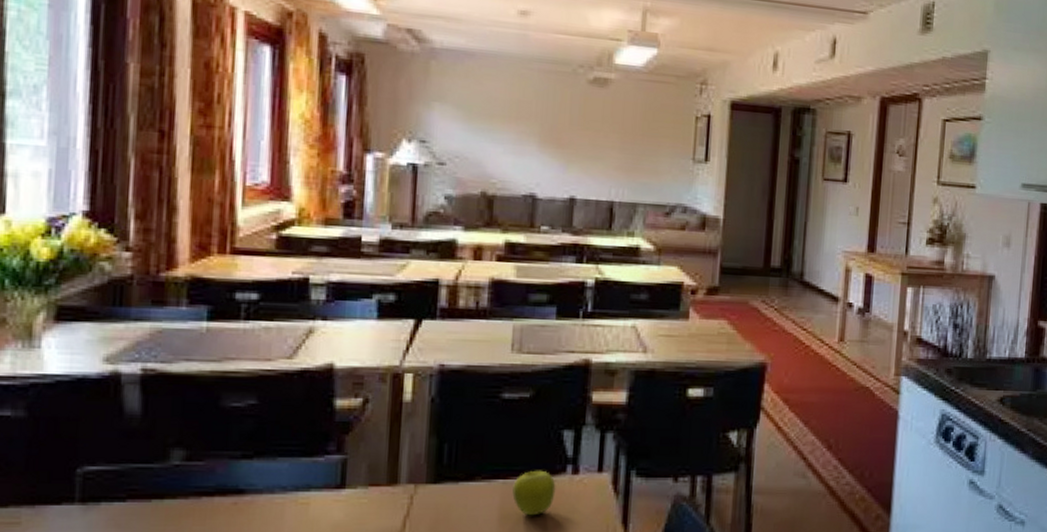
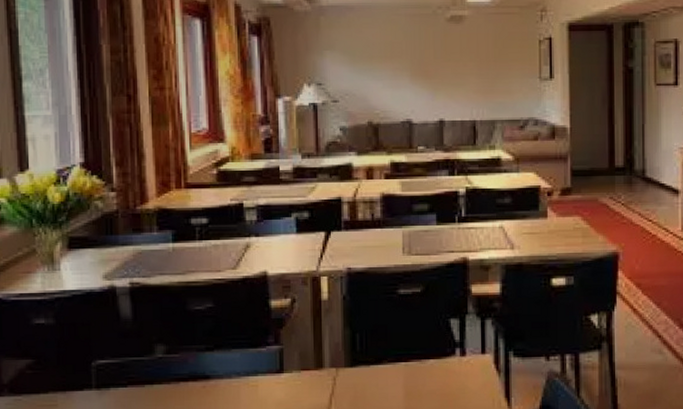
fruit: present [512,470,556,516] -> none [413,353,448,393]

